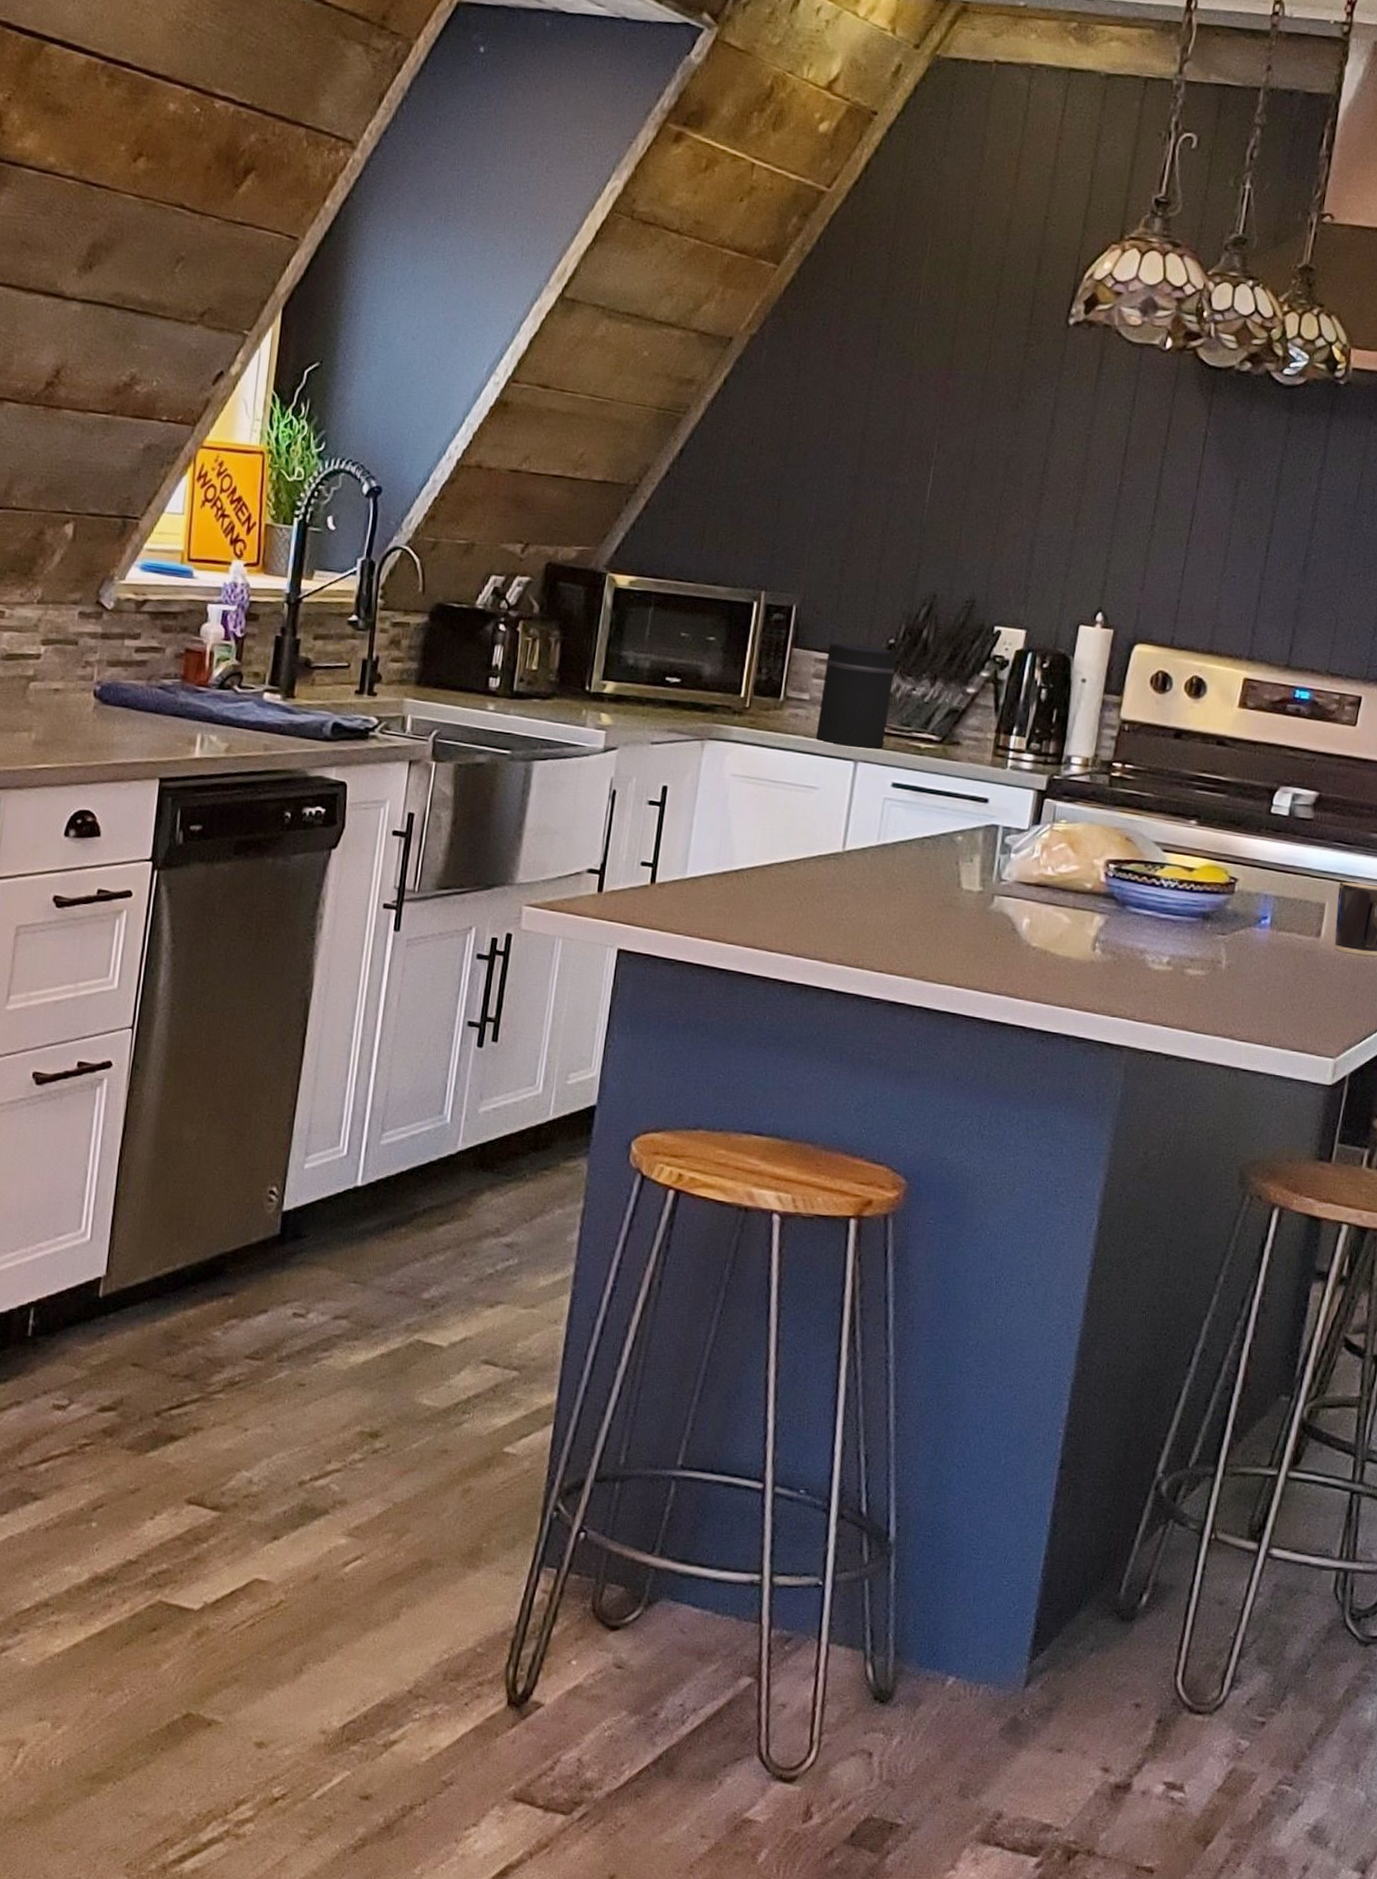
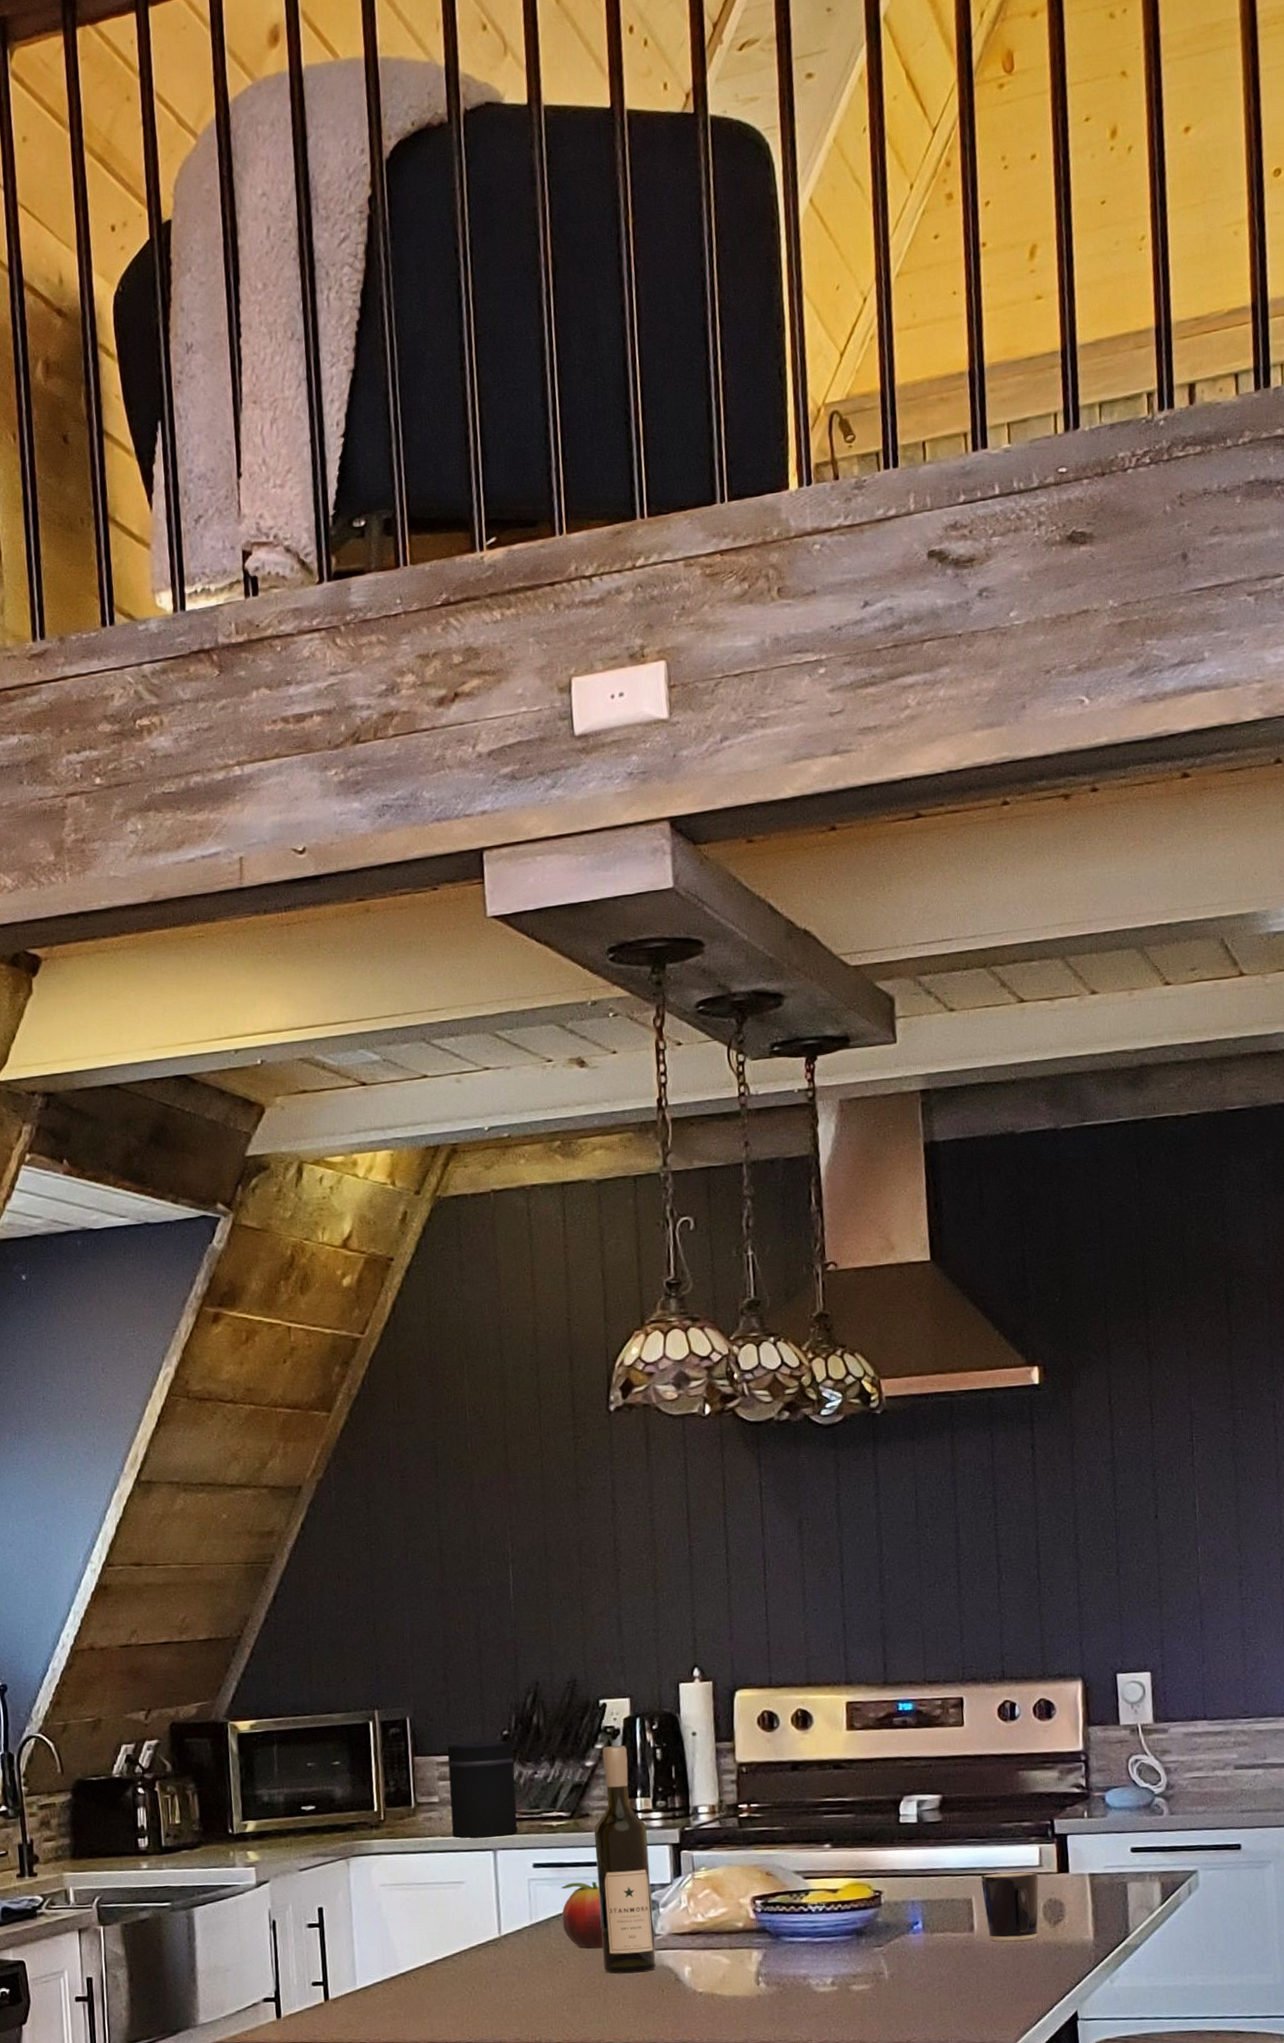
fruit: none [909,810,955,883] -> present [561,1881,604,1949]
bottle: none [942,676,1015,916] -> present [594,1745,656,1974]

